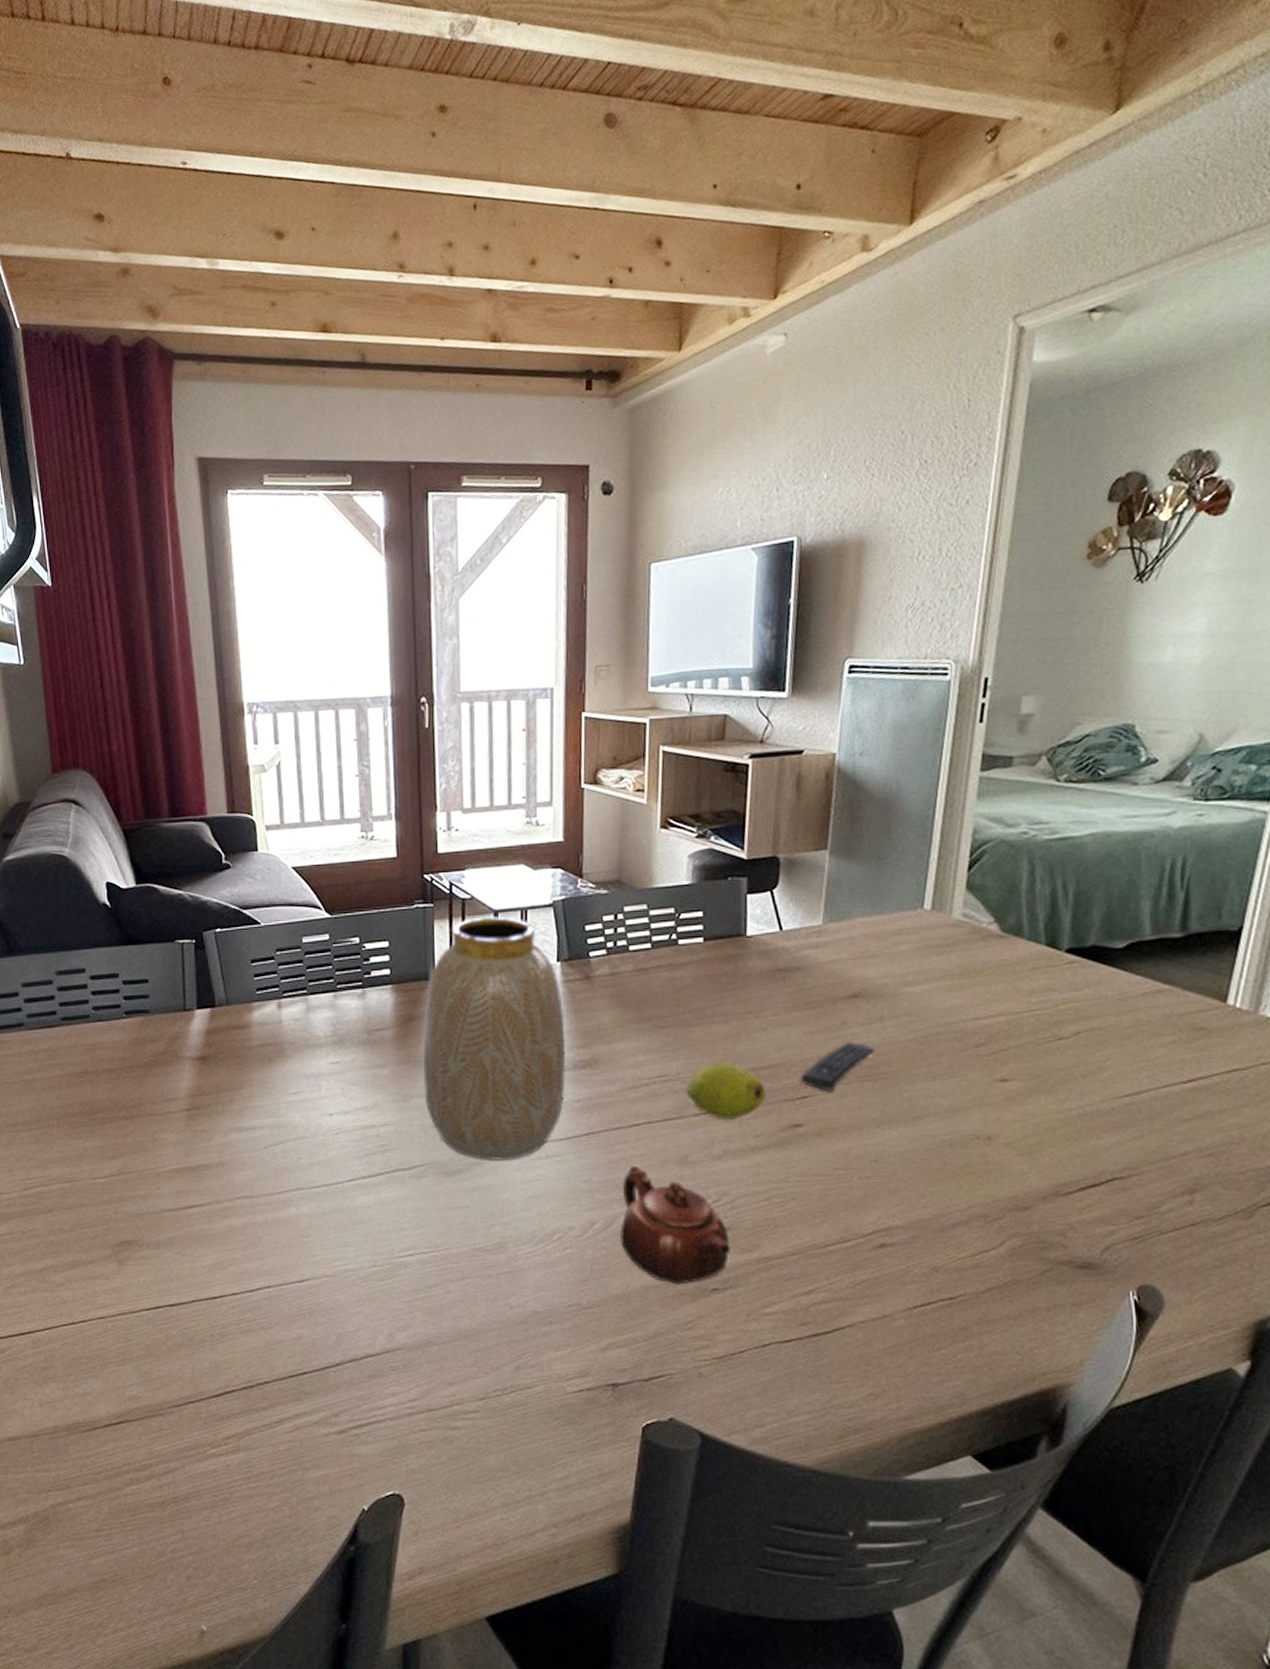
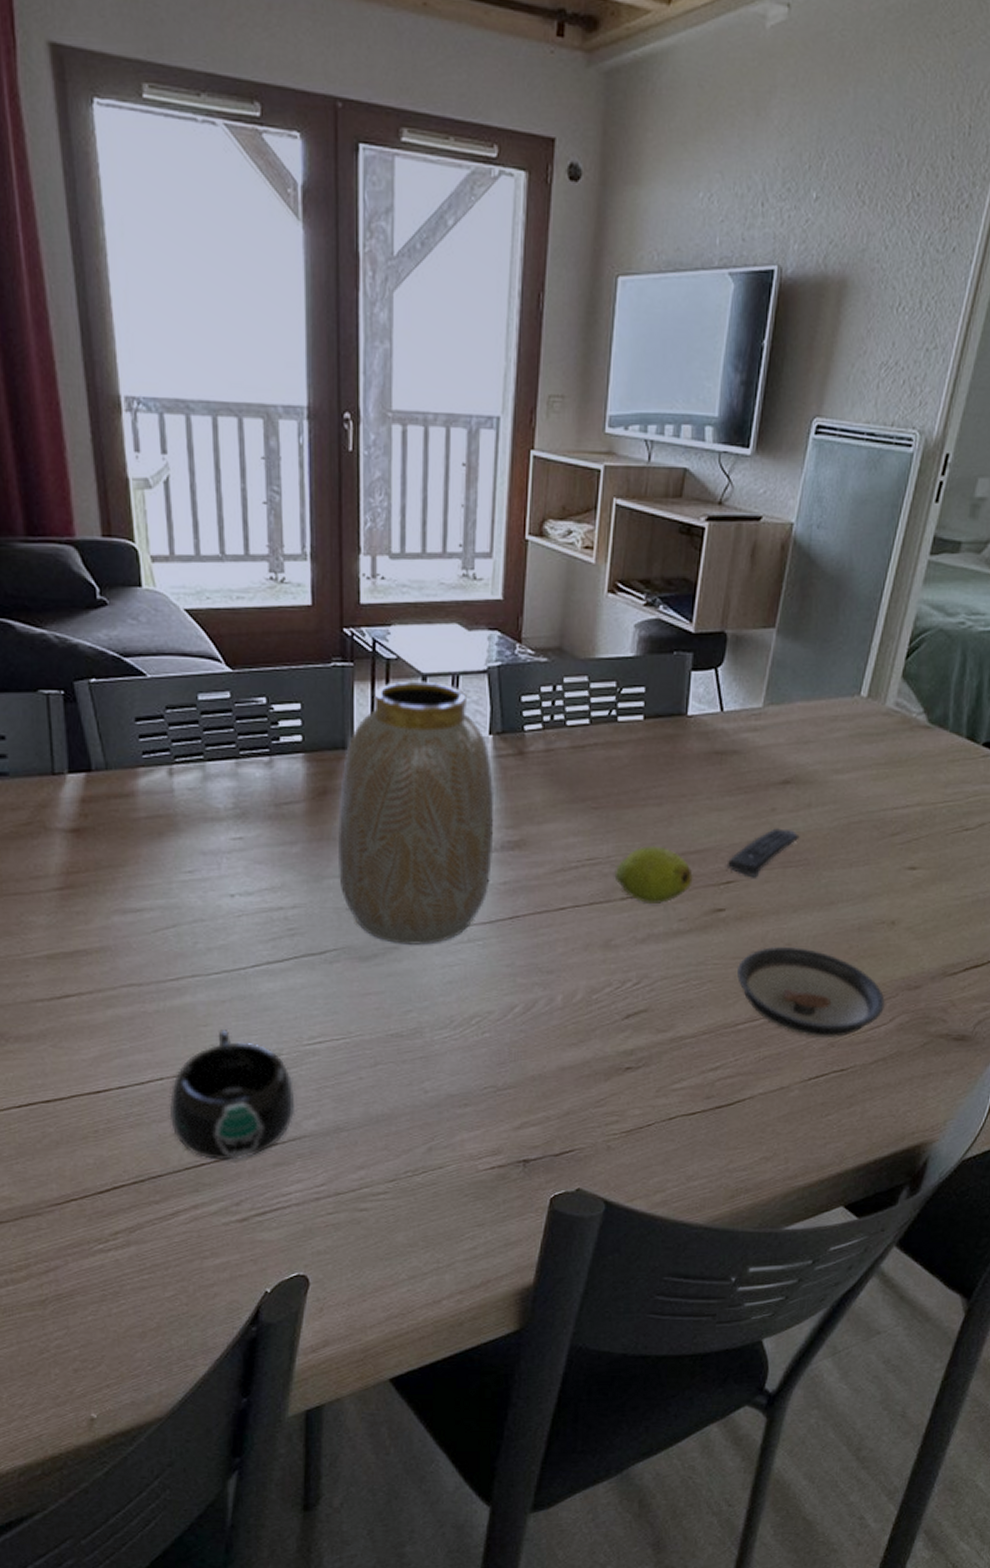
mug: none [275,1241,389,1371] -> present [169,1030,296,1160]
teapot: present [620,1166,730,1285] -> none [539,950,646,1065]
saucer: none [822,1164,991,1262] -> present [737,947,885,1037]

